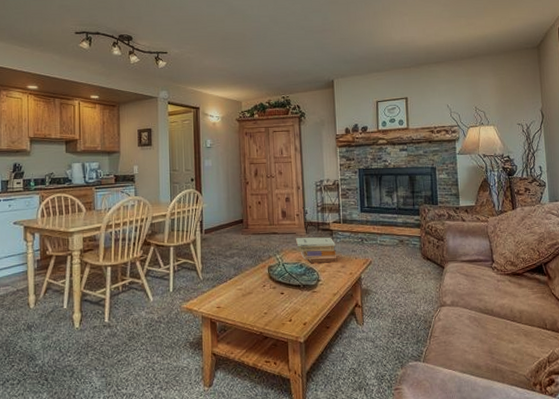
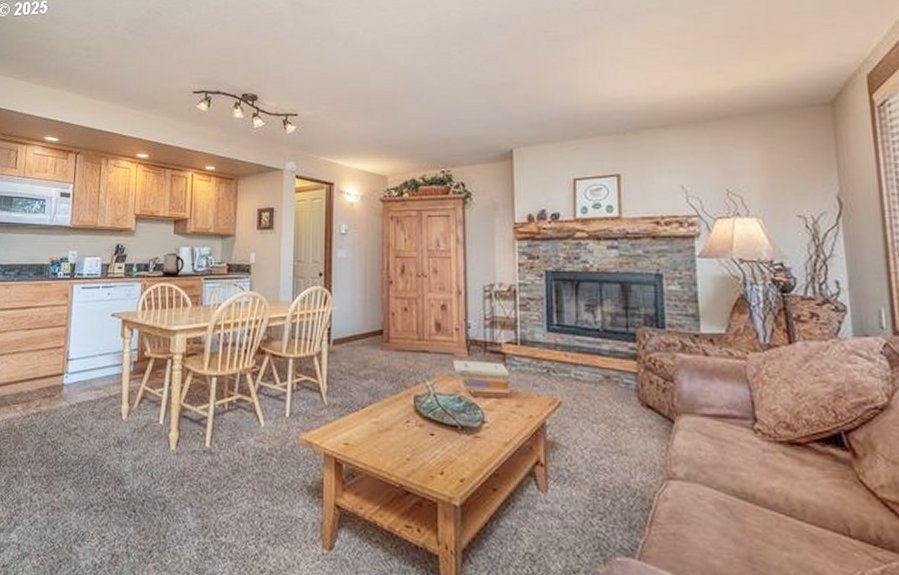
kettle: none [57,168,77,189] -> present [161,252,184,277]

